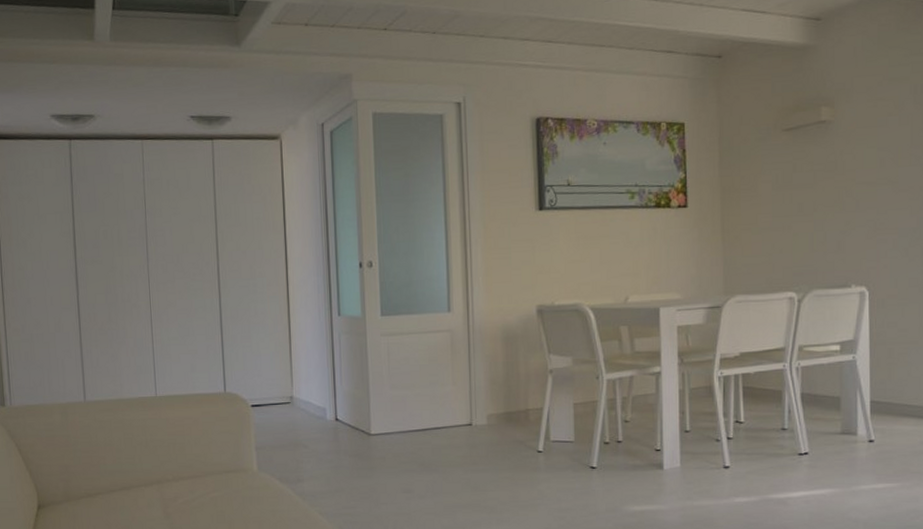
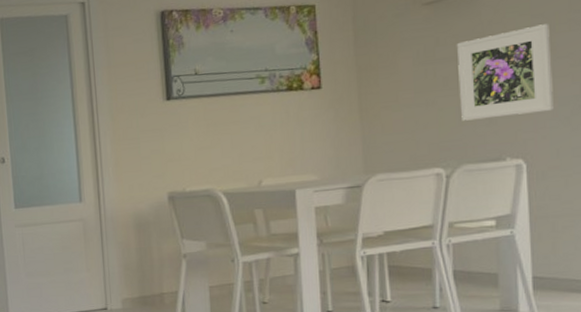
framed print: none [812,157,894,247] -> present [457,24,554,121]

